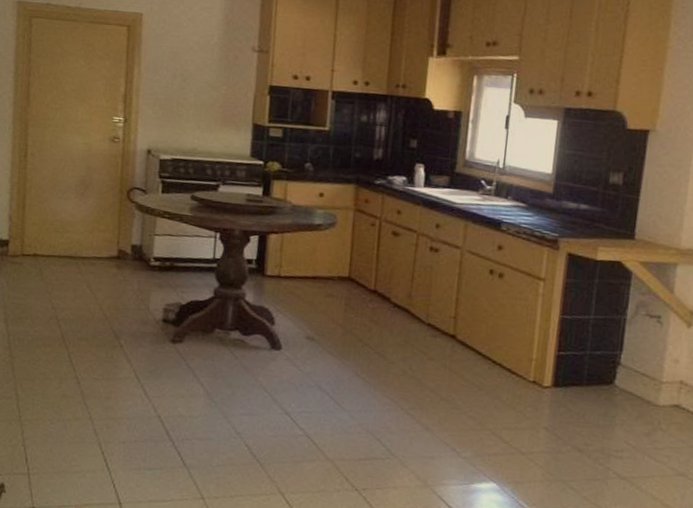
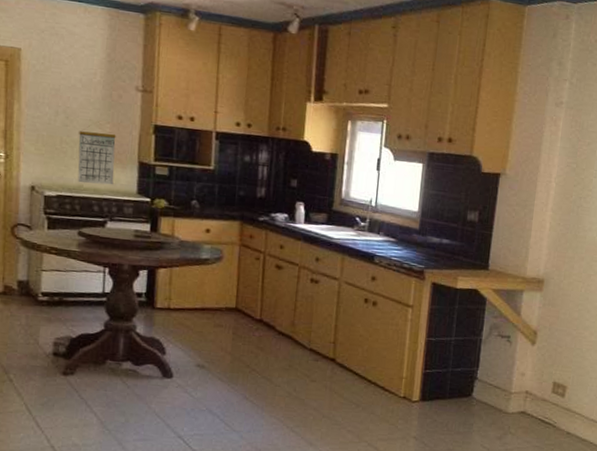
calendar: none [192,84,232,148] -> present [77,122,116,185]

